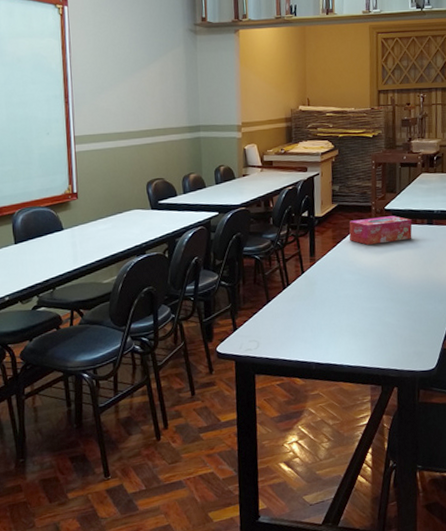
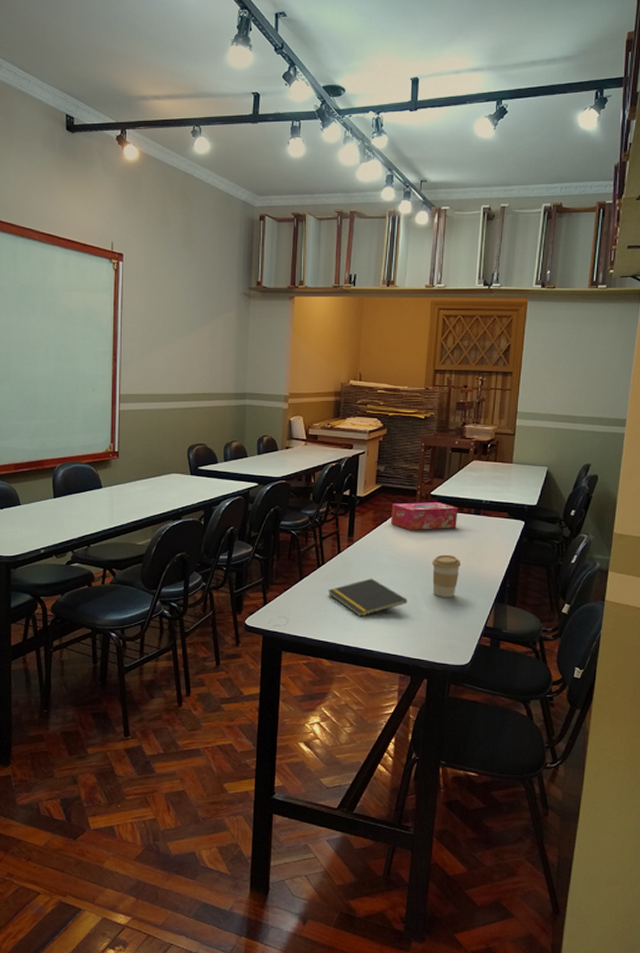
notepad: none [295,294,372,333] -> present [327,578,408,617]
coffee cup: none [392,265,420,307] -> present [432,554,462,598]

